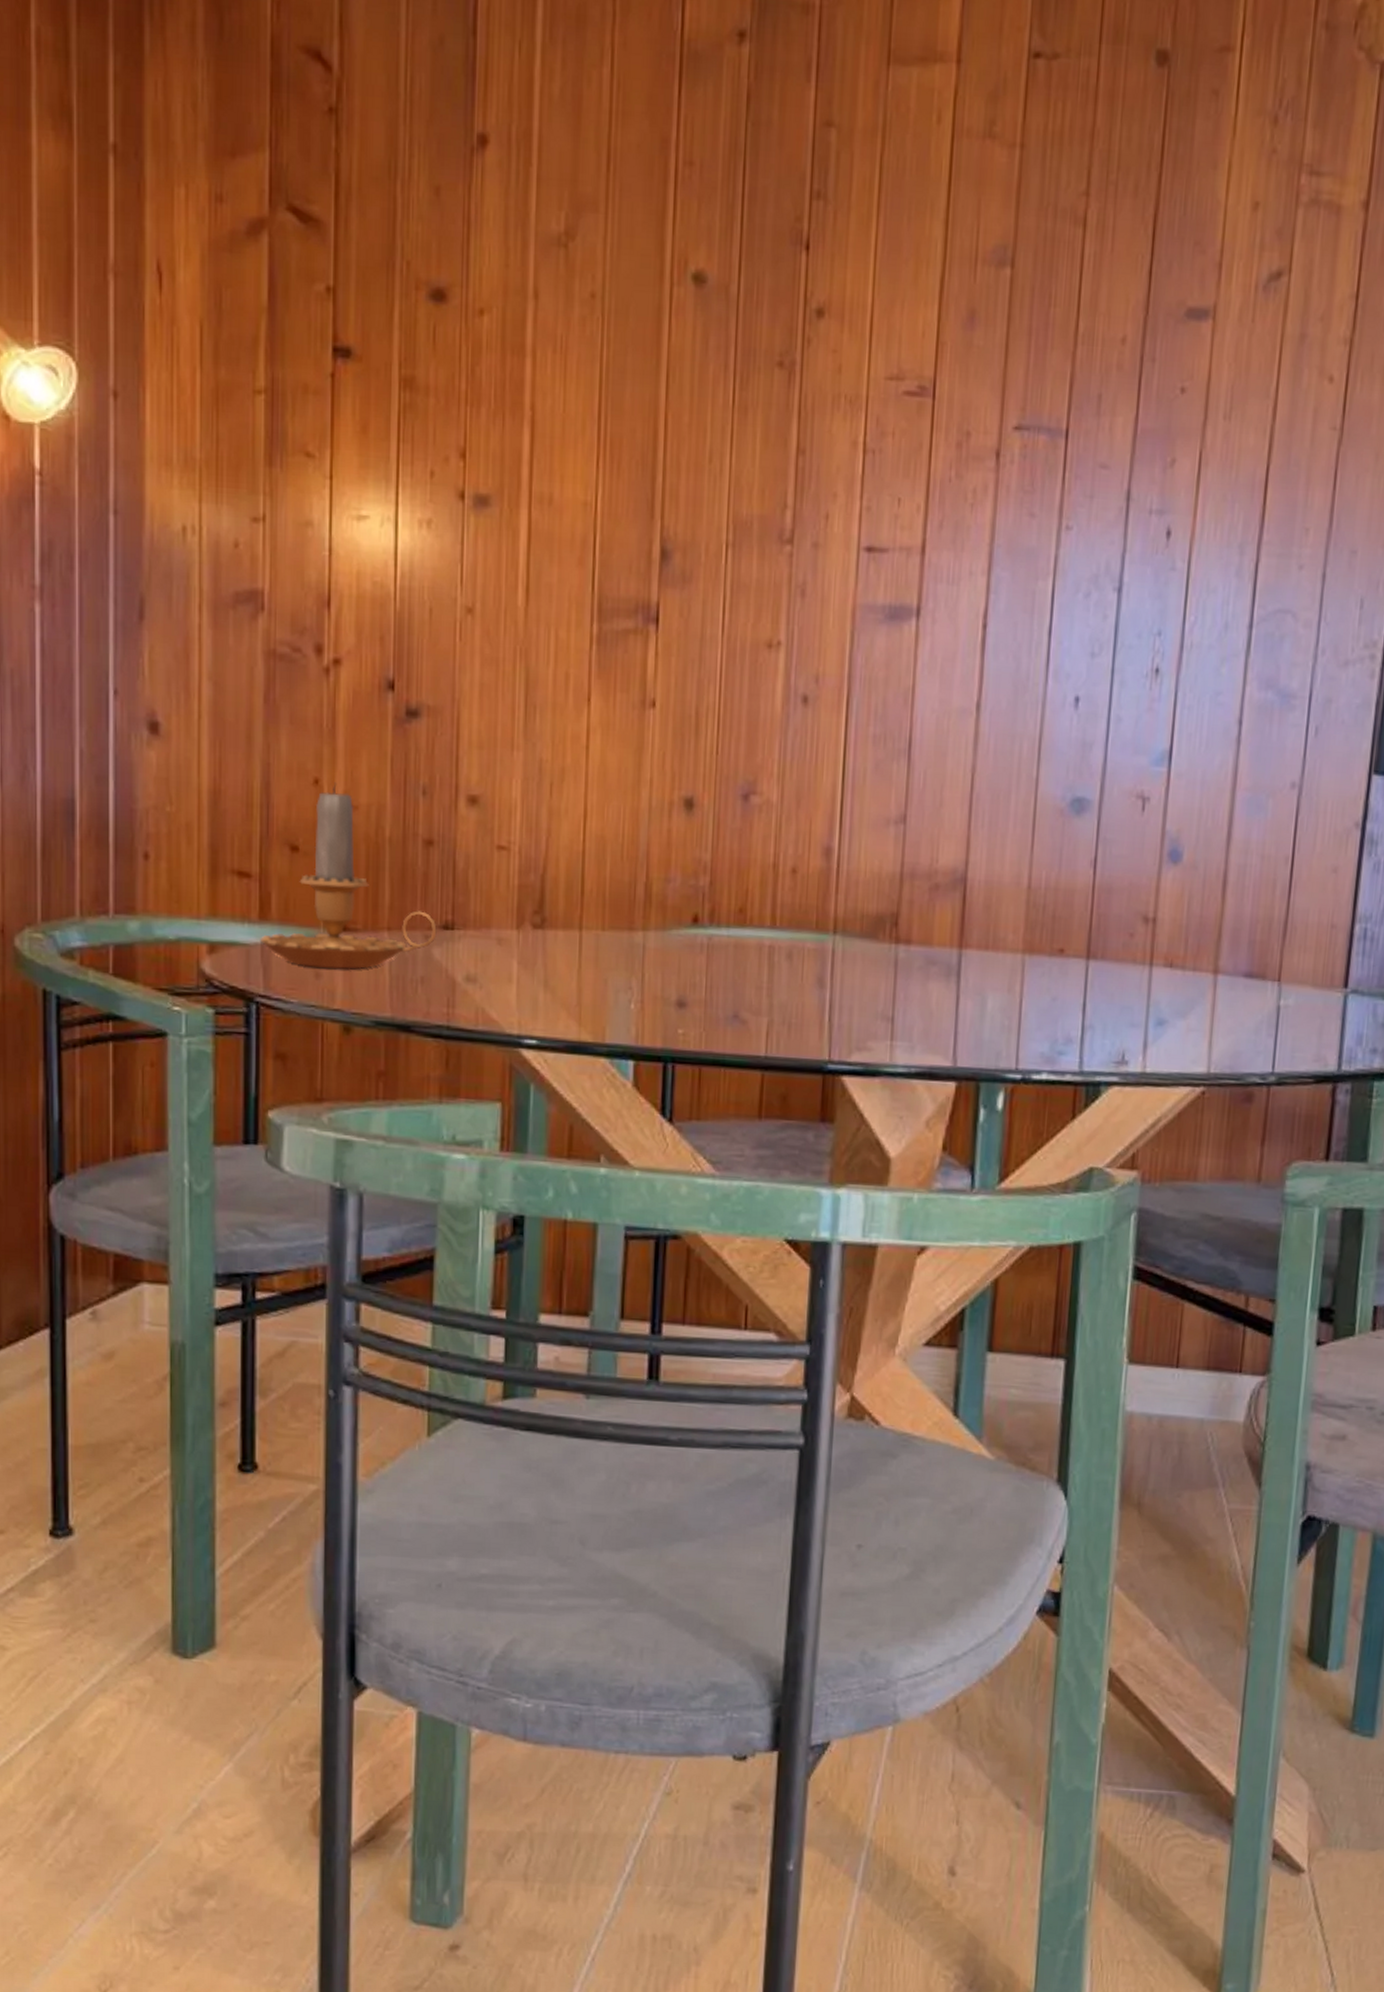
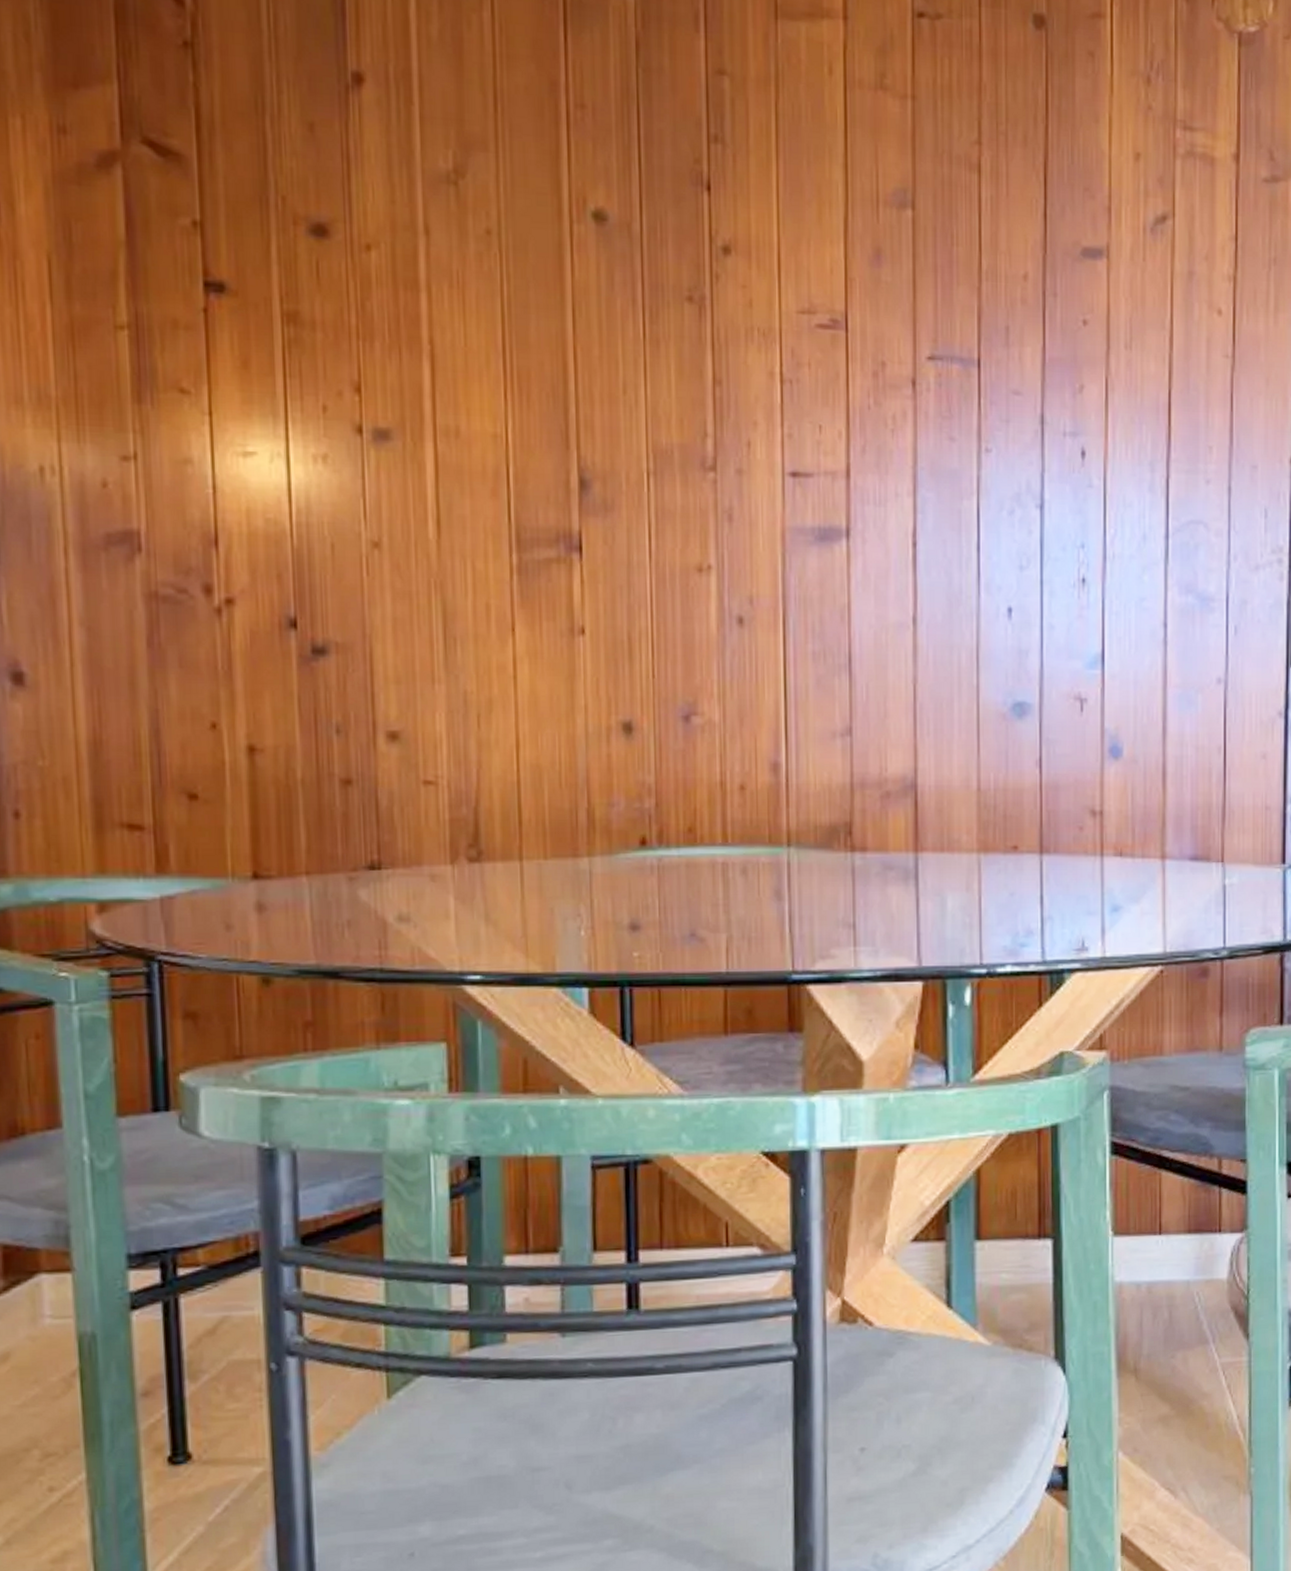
candlestick: present [259,782,437,971] -> none [158,725,362,920]

